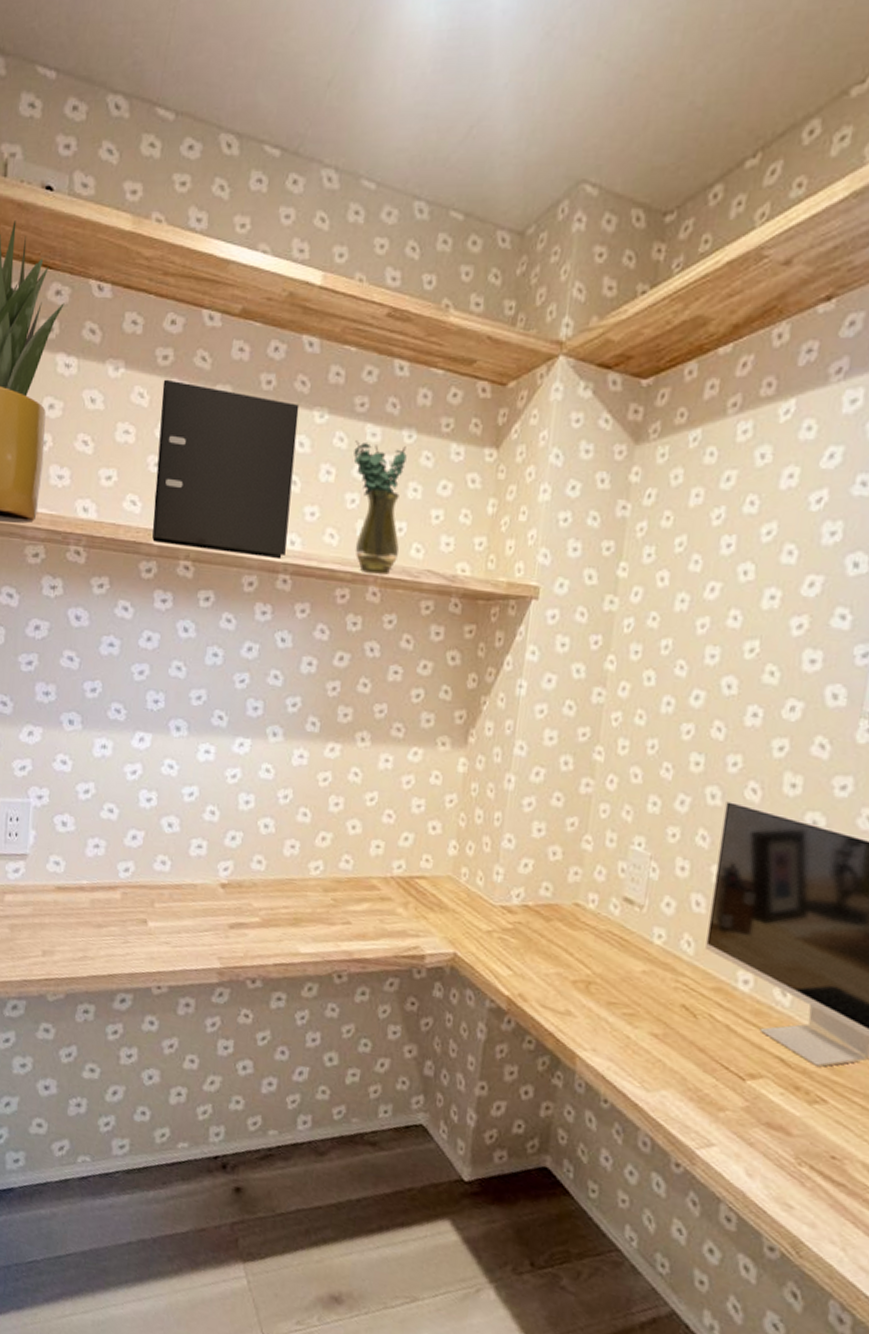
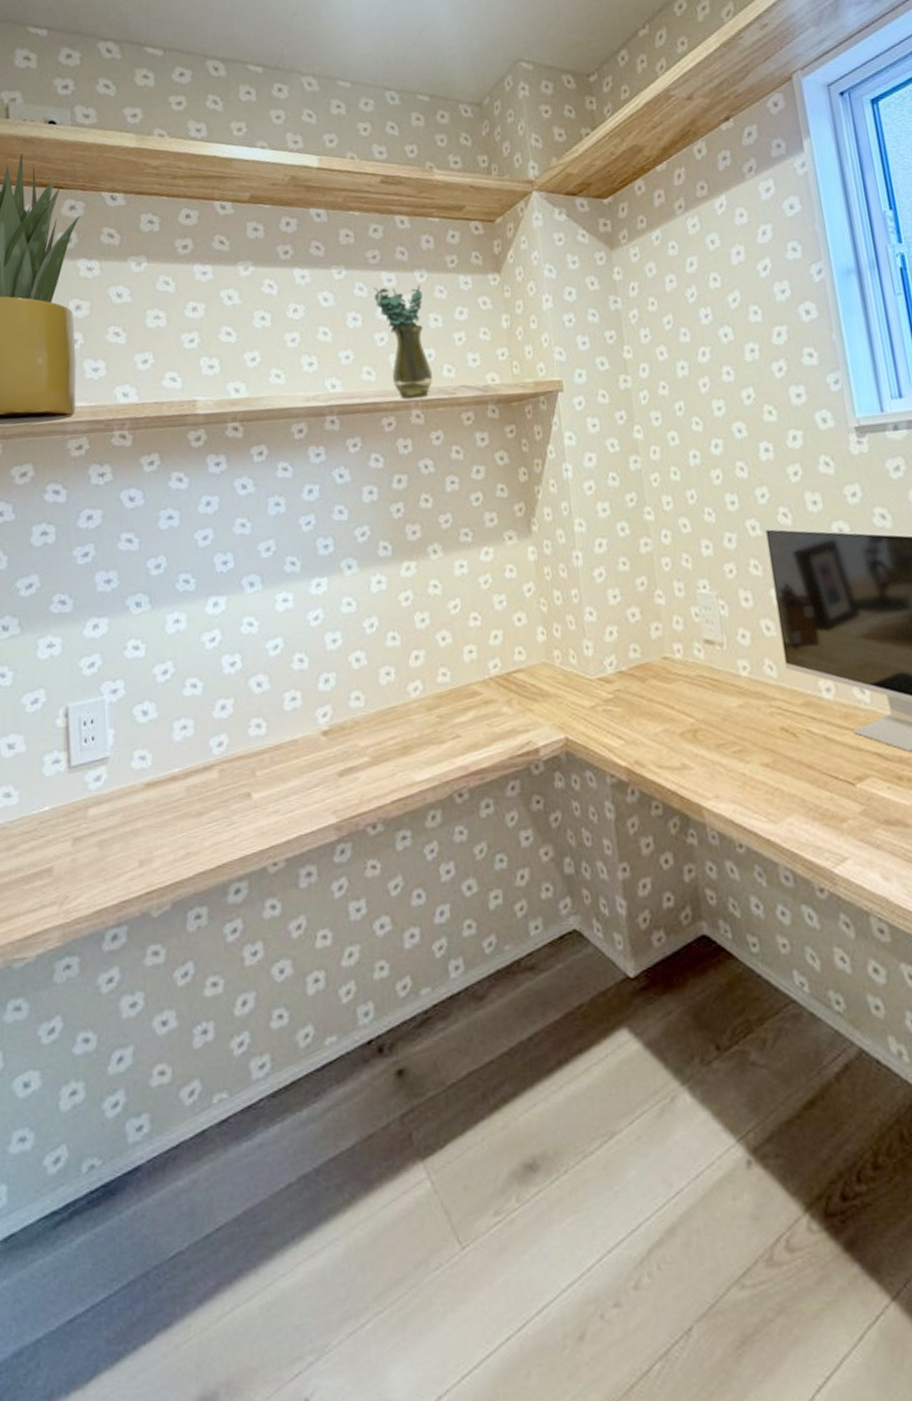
binder: present [152,379,300,560] -> none [186,265,330,412]

